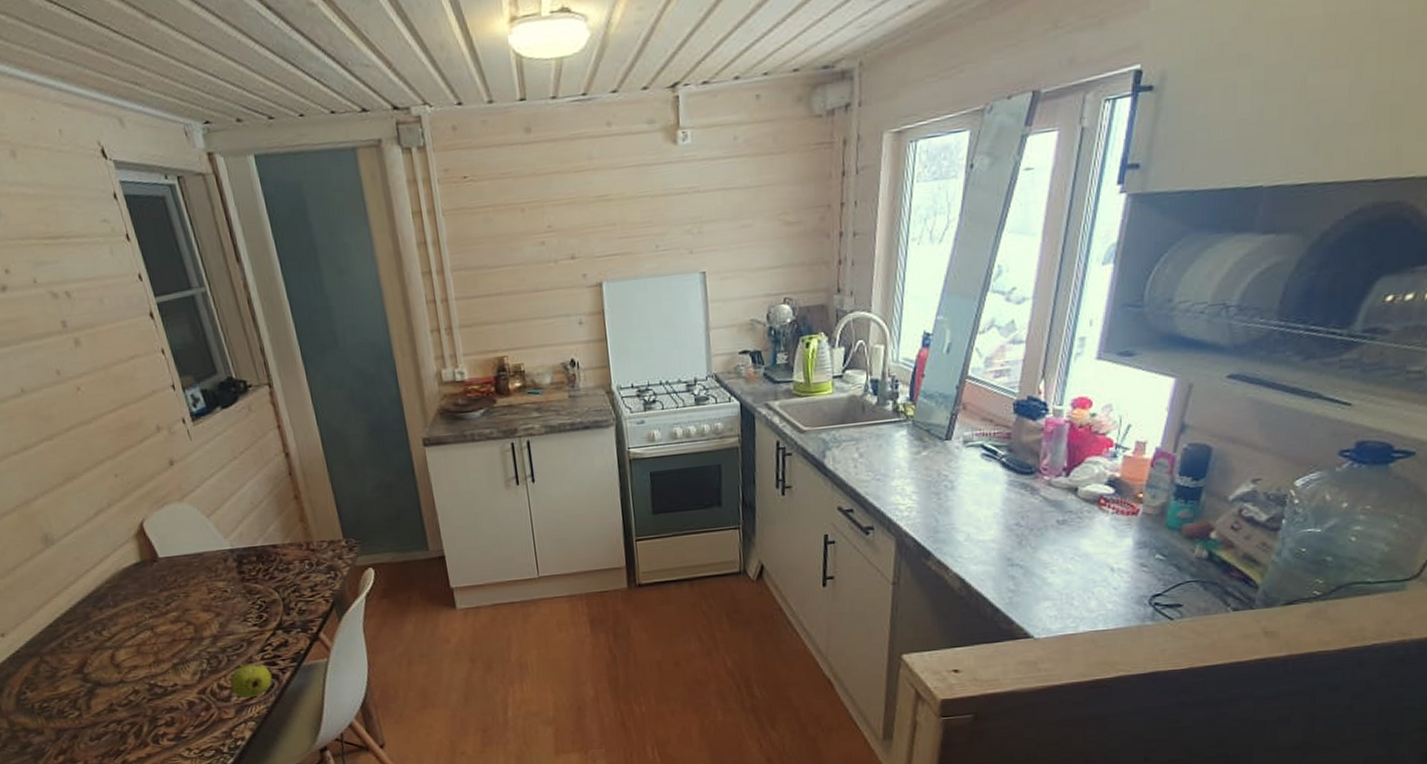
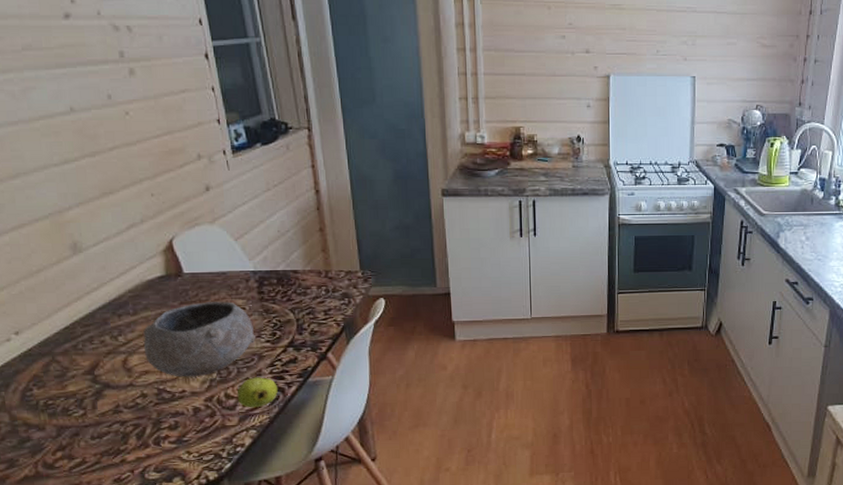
bowl: none [126,585,242,670] -> present [143,301,256,377]

